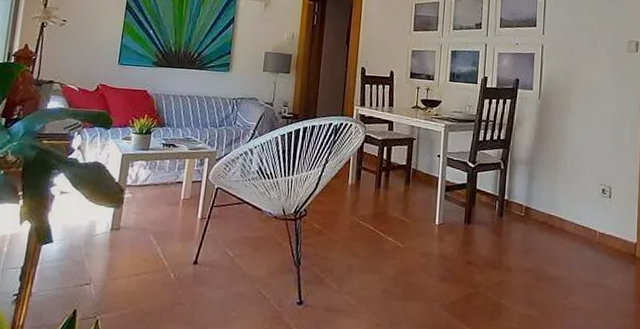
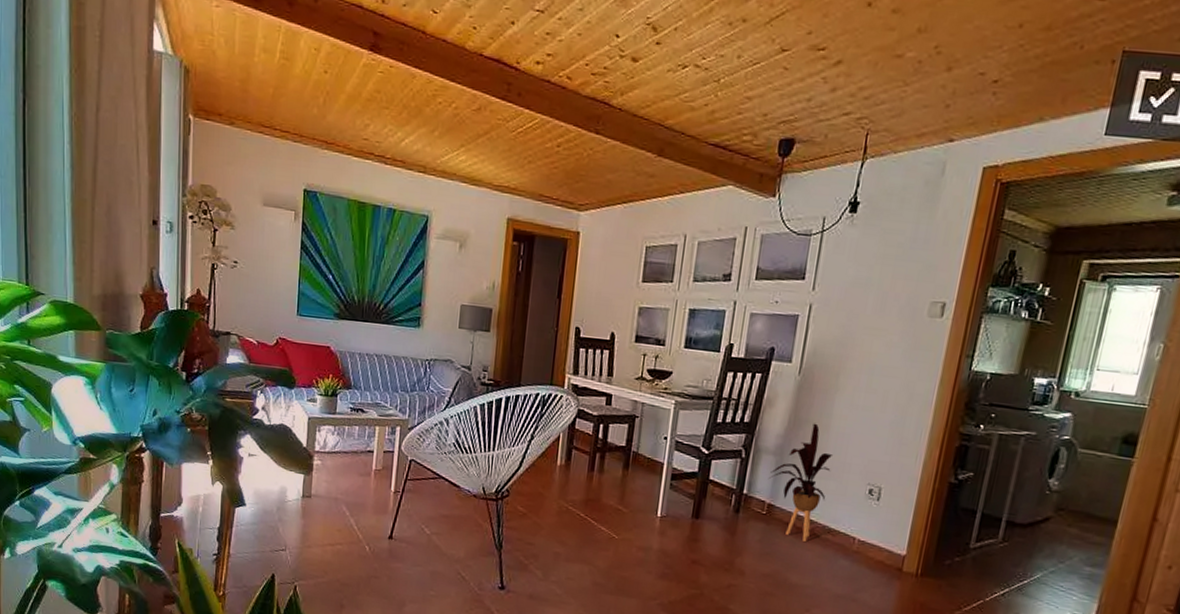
house plant: none [523,137,572,237] -> present [768,423,834,542]

